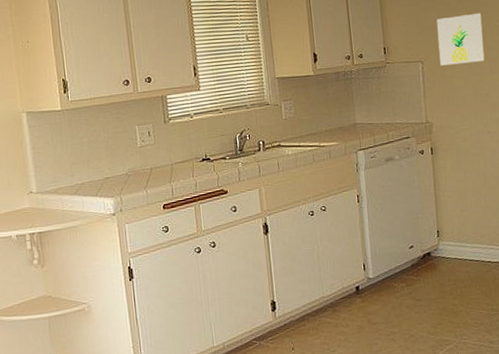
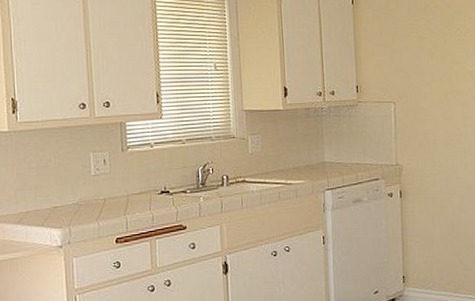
wall art: present [437,12,485,66] -> none [410,56,457,108]

